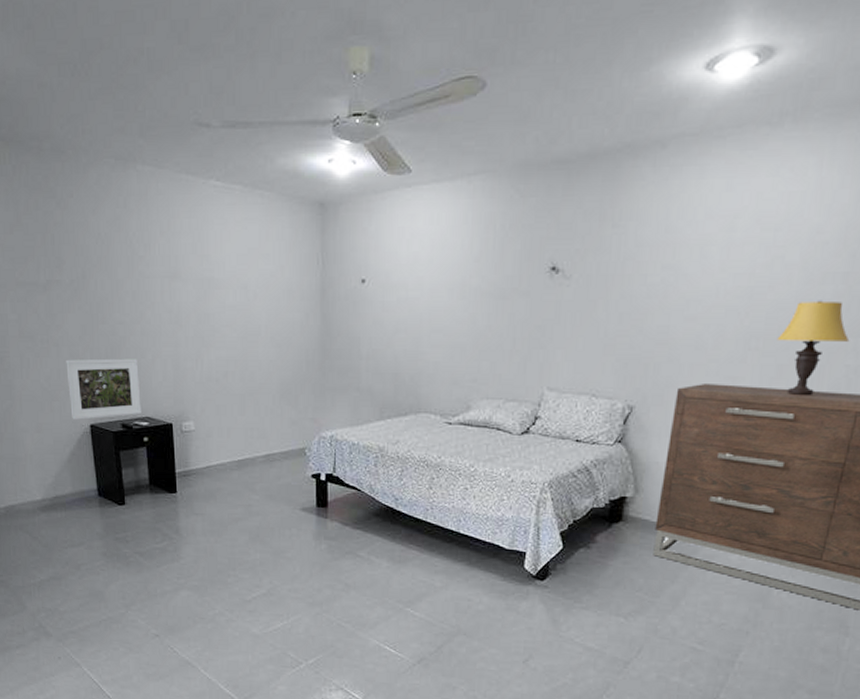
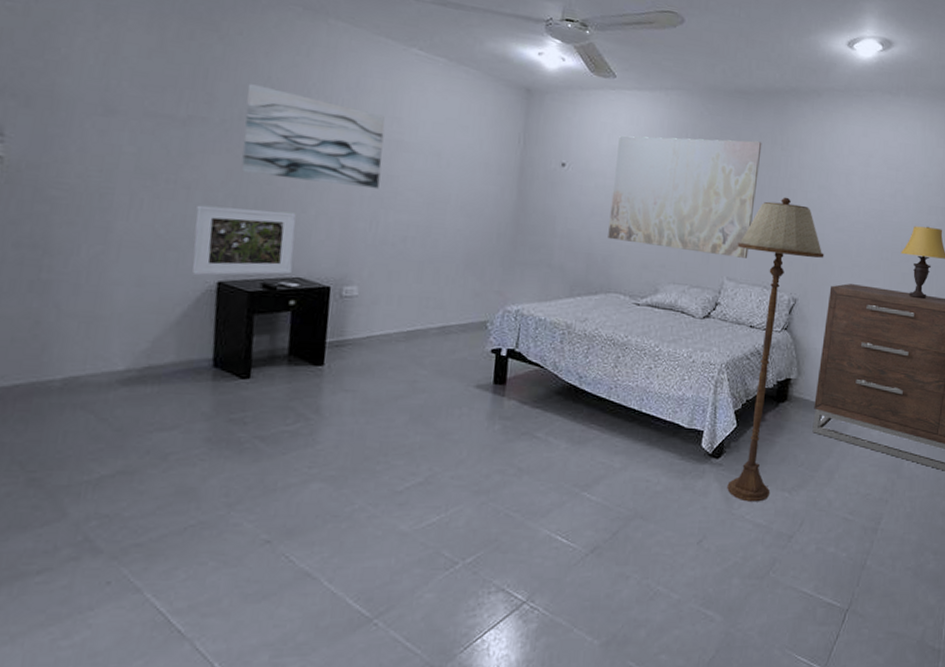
wall art: none [84,242,199,329] -> present [241,83,385,190]
wall art: none [414,221,587,364] -> present [608,136,762,258]
floor lamp: none [554,285,670,626] -> present [727,197,824,502]

